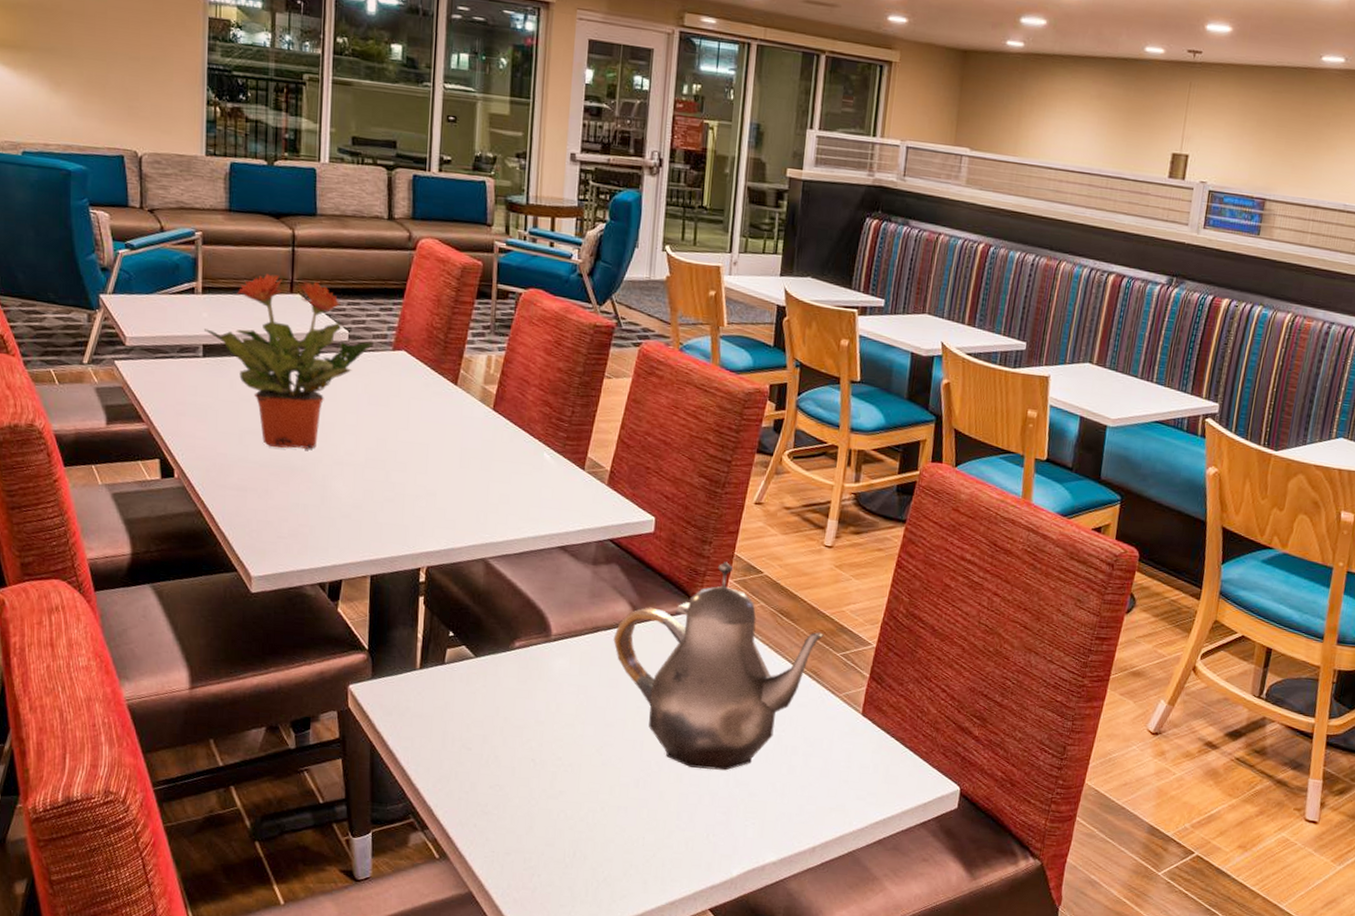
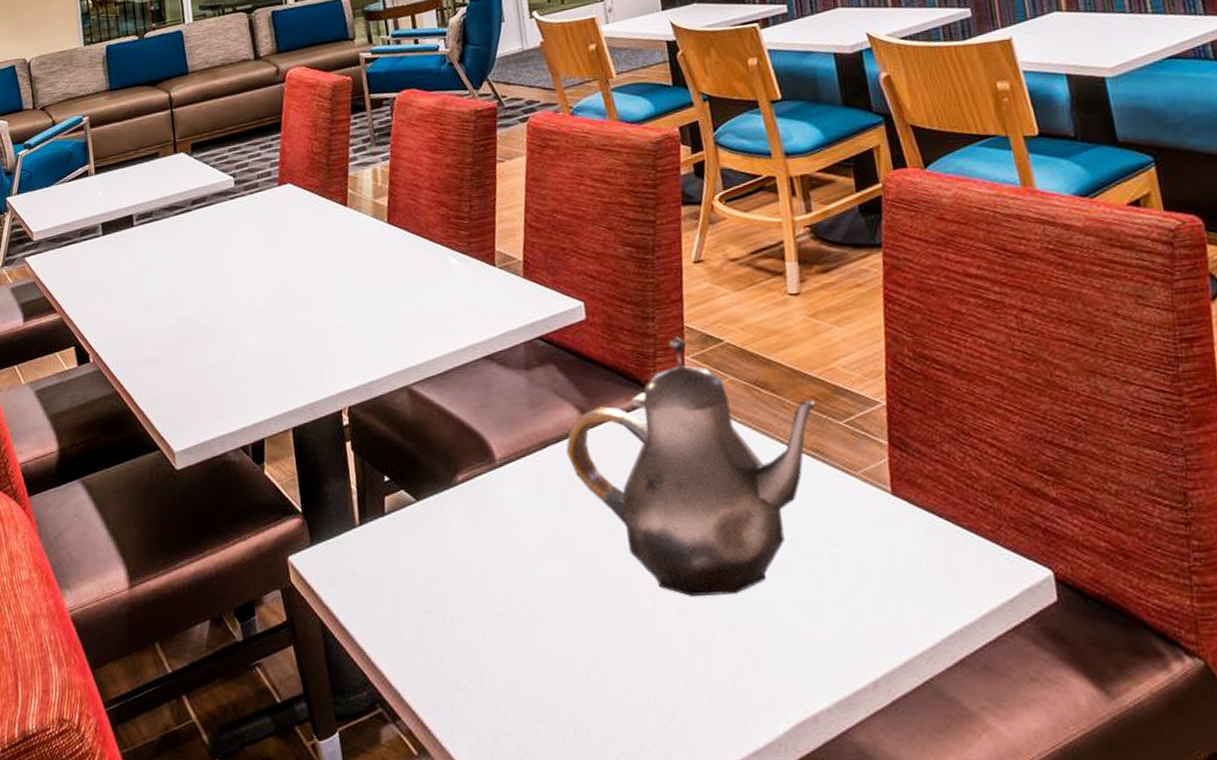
potted plant: present [204,274,374,449] -> none [101,137,259,312]

